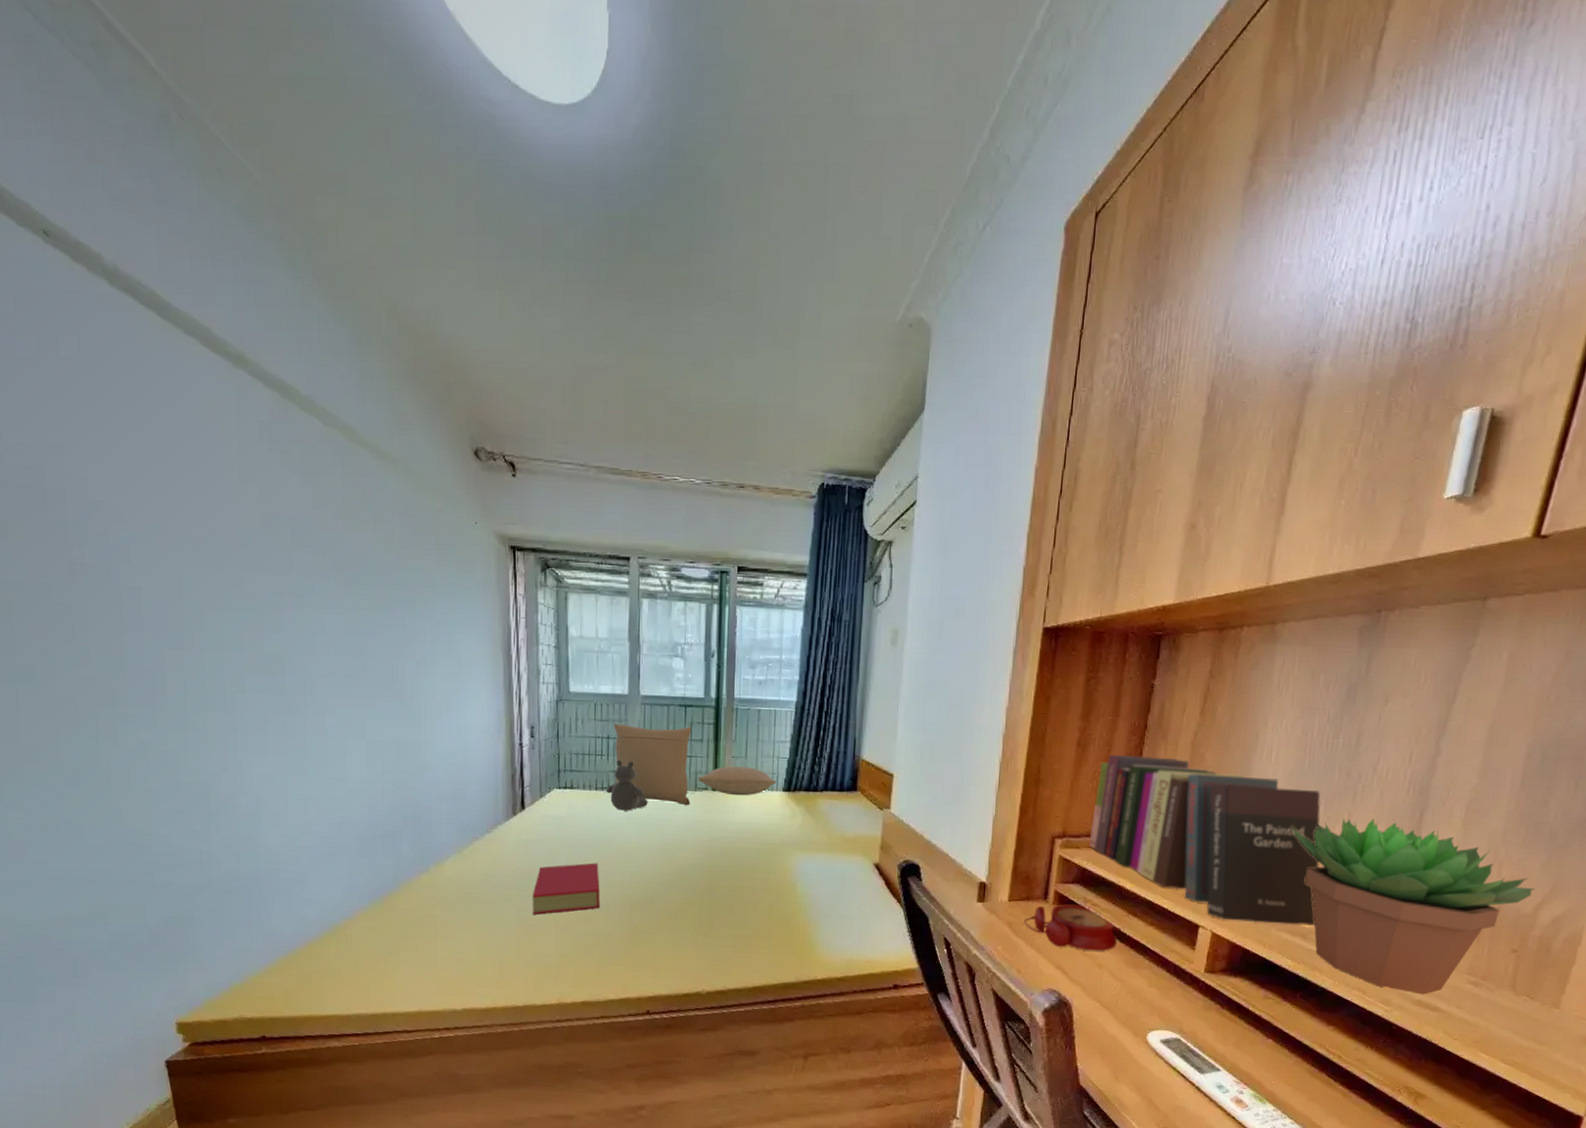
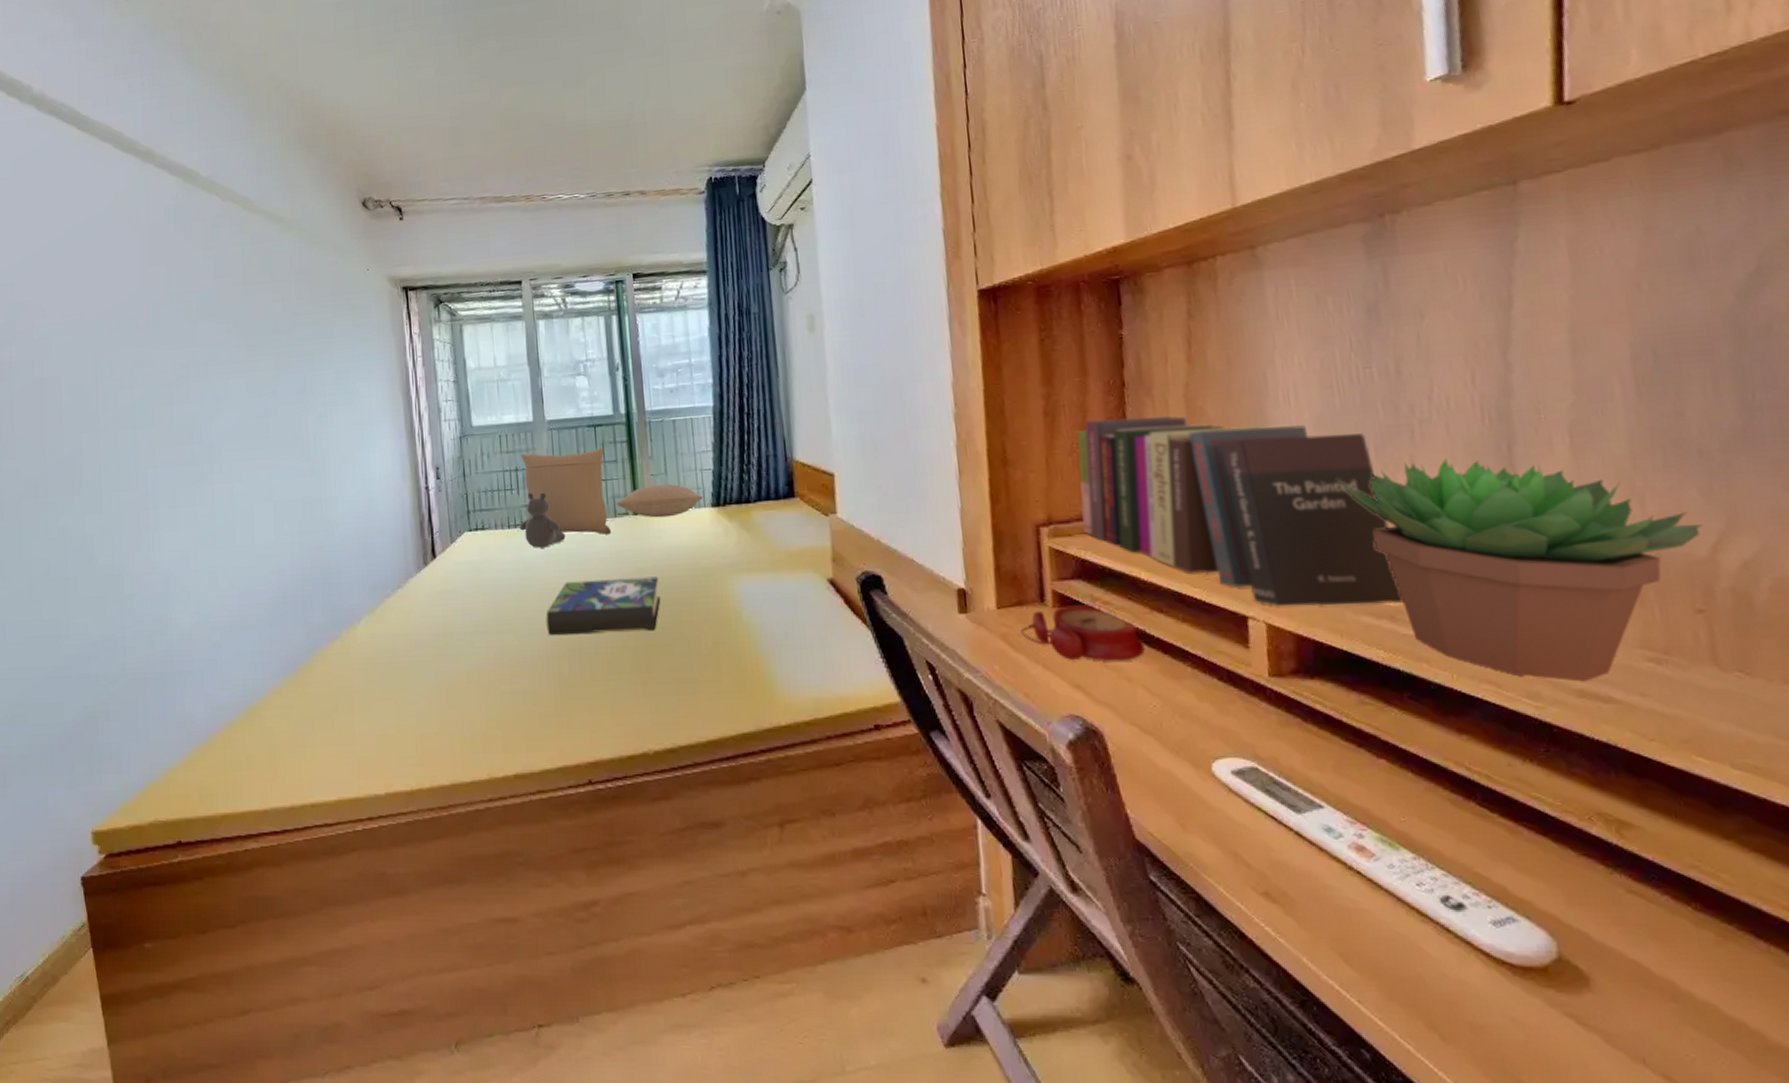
book: present [532,862,600,915] -> none [450,610,524,676]
book: none [622,843,729,892] -> present [546,576,661,635]

